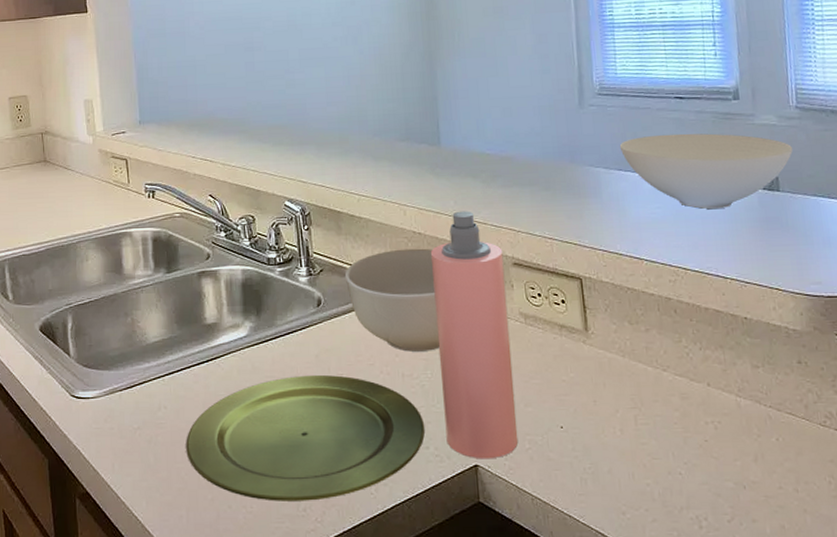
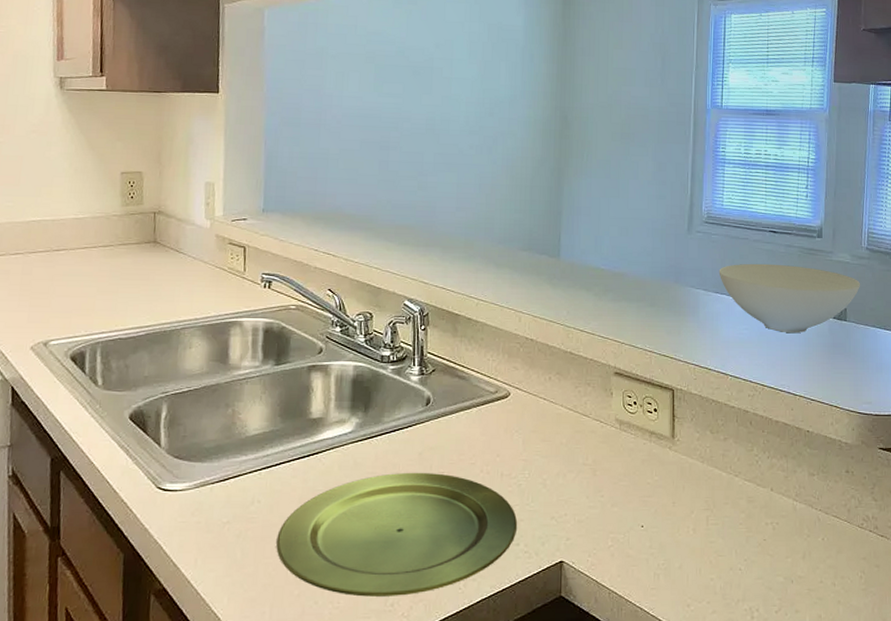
bowl: present [344,248,440,352] -> none [455,353,542,452]
spray bottle: present [430,211,519,459] -> none [536,321,606,556]

